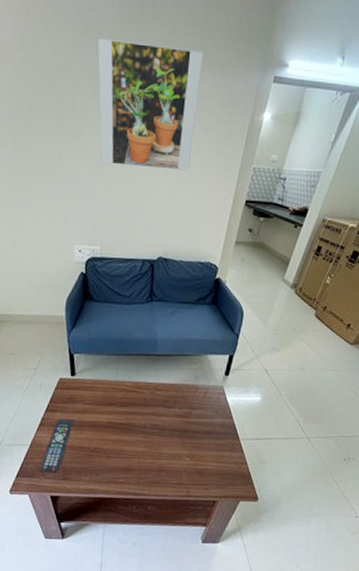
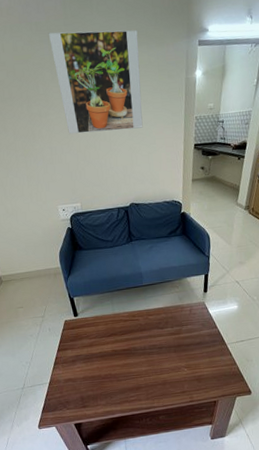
remote control: present [40,418,74,473] -> none [61,354,84,405]

